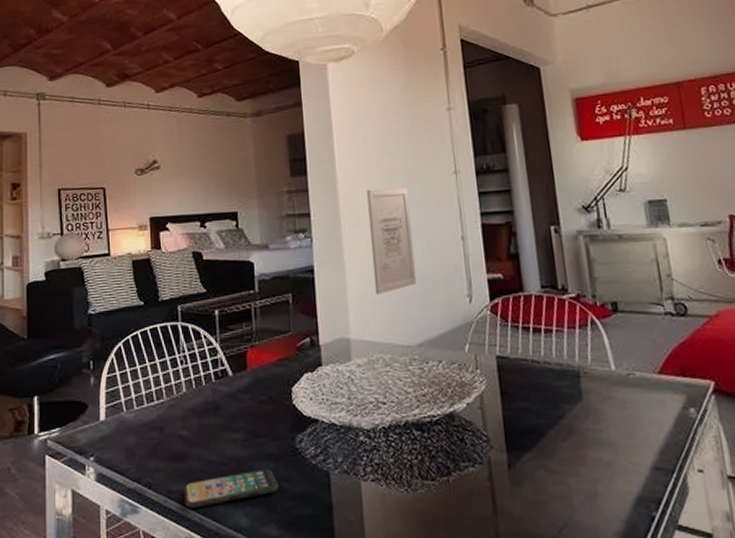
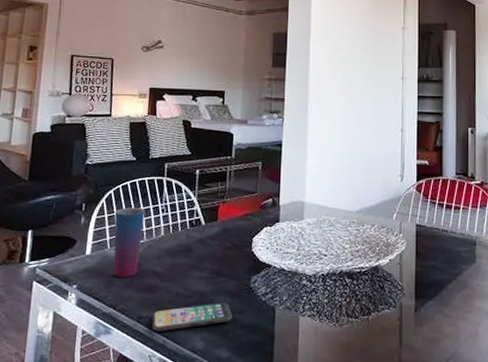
cup: none [127,360,162,445] -> present [113,207,145,277]
wall art: present [367,188,417,295] -> none [329,84,364,169]

